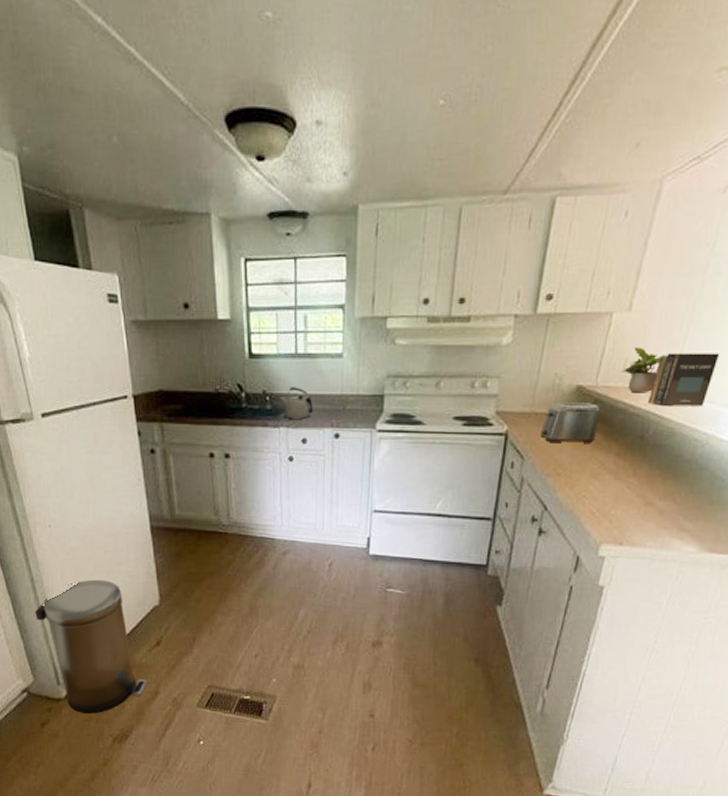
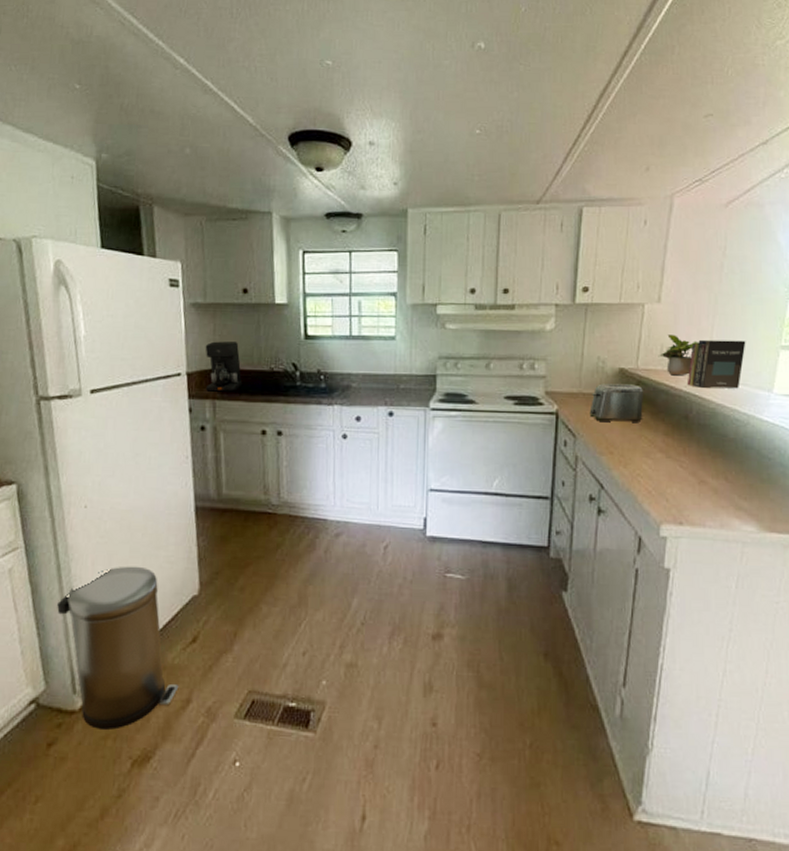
coffee maker: none [149,361,189,415] -> present [205,341,243,392]
kettle: present [280,387,313,420] -> none [334,367,367,398]

